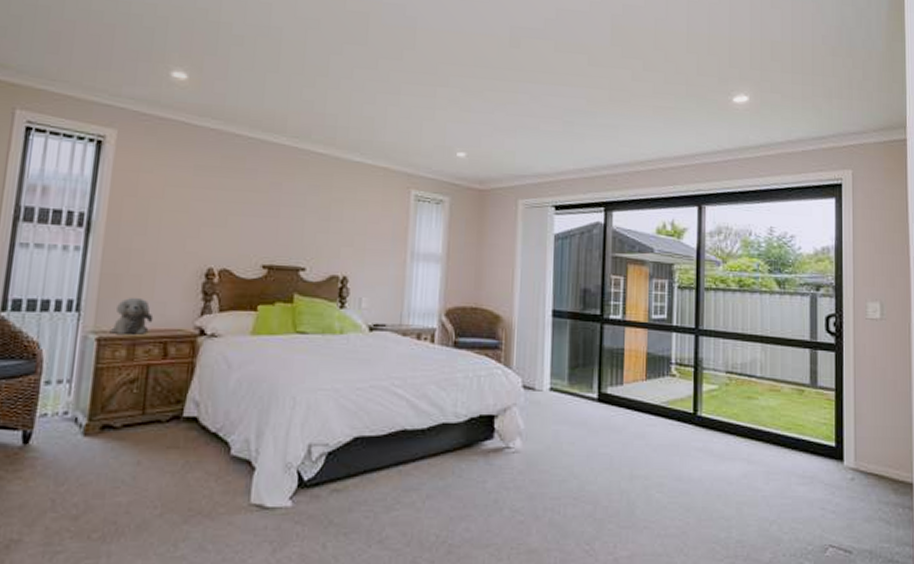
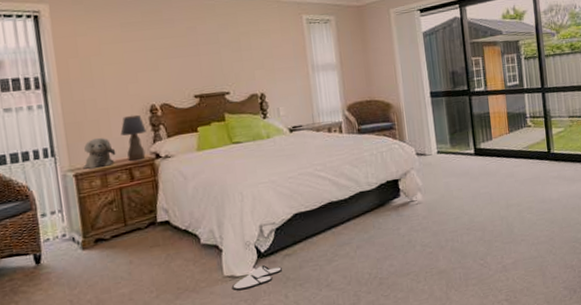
table lamp: none [164,276,196,335] -> present [120,114,147,162]
slippers: none [256,497,326,527] -> present [231,264,282,291]

